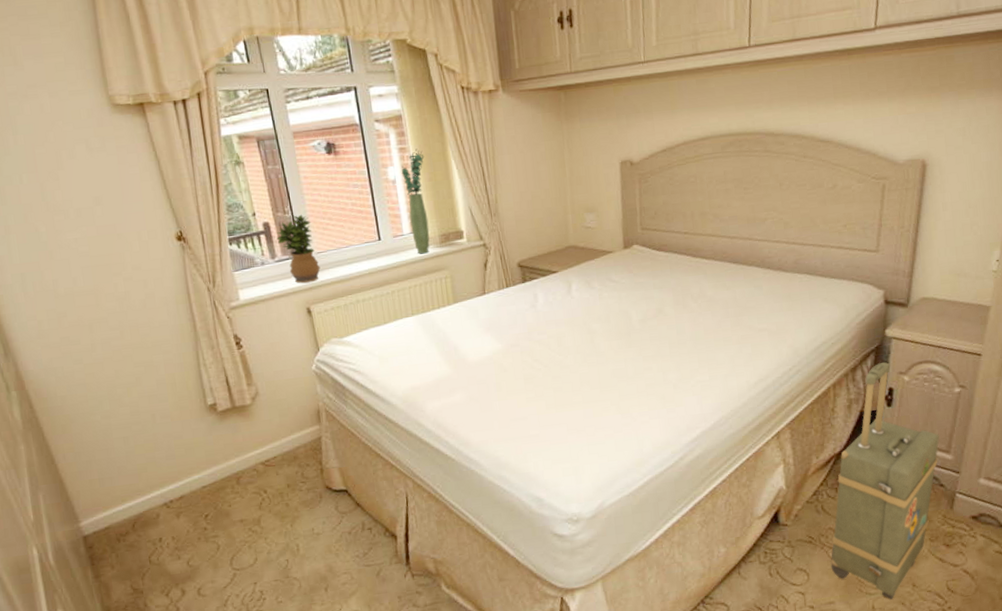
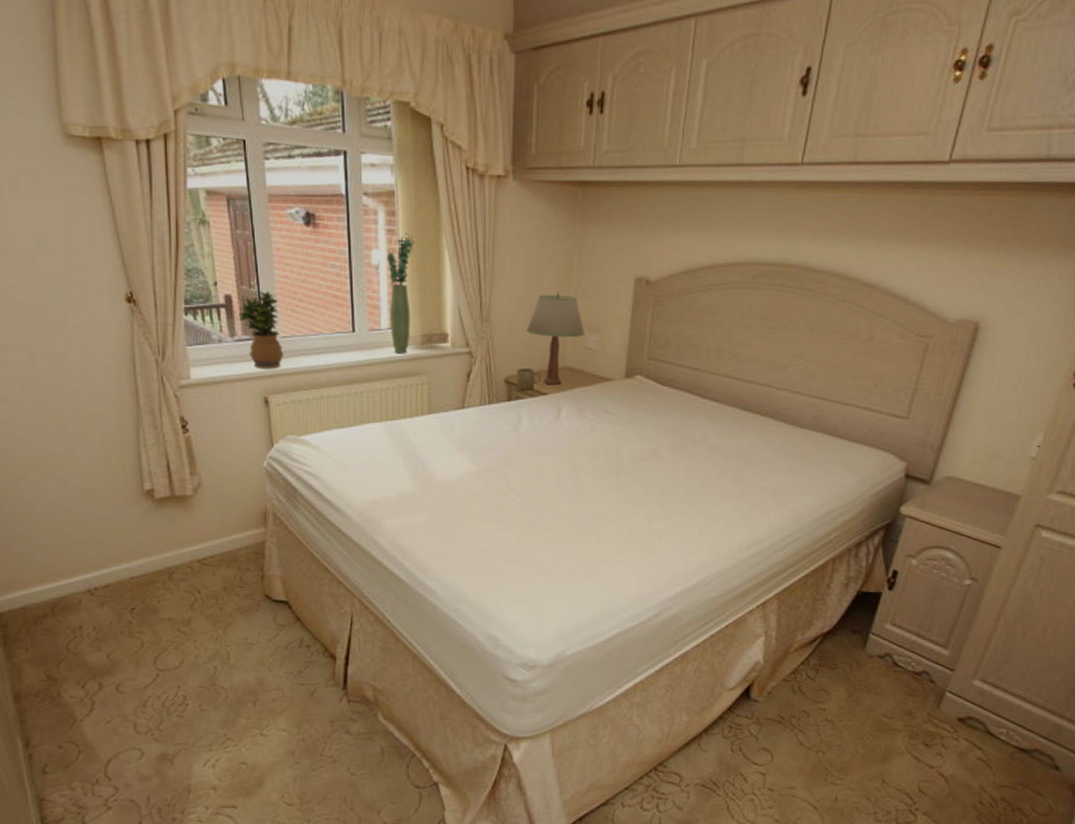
mug: none [527,251,550,272] -> present [516,368,541,390]
table lamp: none [531,182,583,264] -> present [527,292,585,386]
suitcase: present [830,362,940,600] -> none [798,541,940,793]

